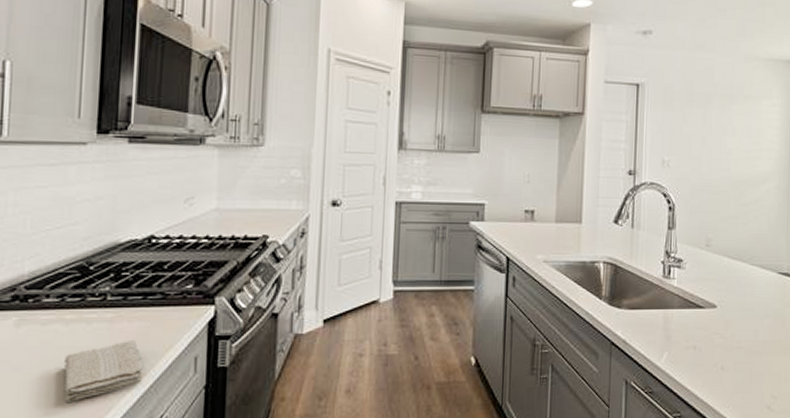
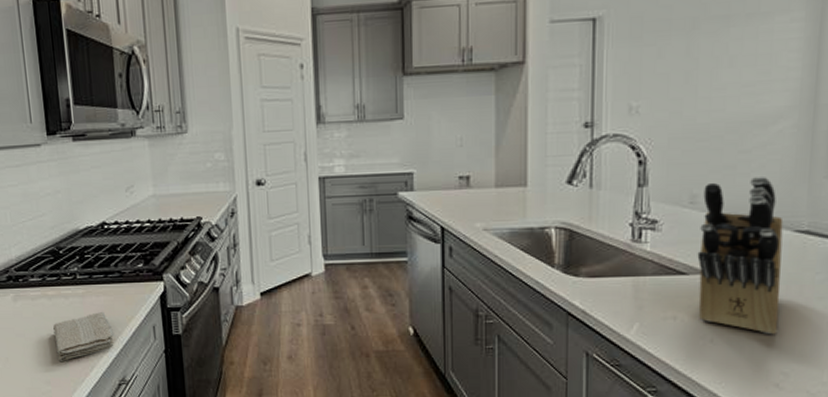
knife block: none [711,226,771,361] -> present [697,175,784,334]

